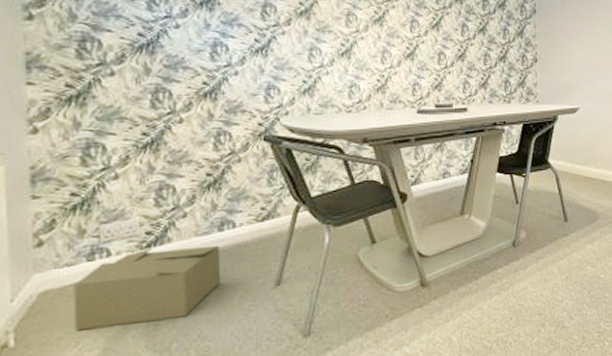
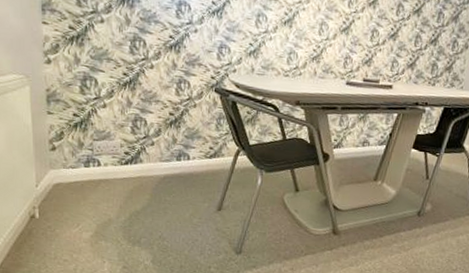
cardboard box: present [73,245,221,331] -> none [76,165,178,221]

